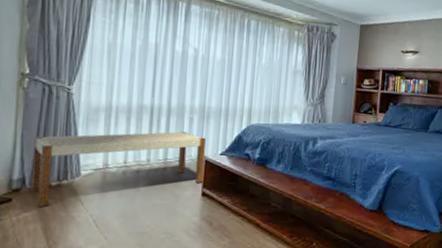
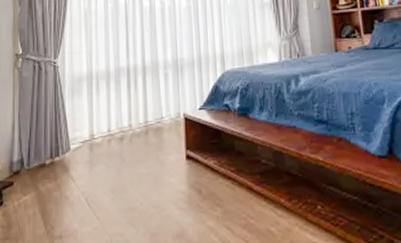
bench: present [30,131,206,207] -> none [28,89,186,189]

